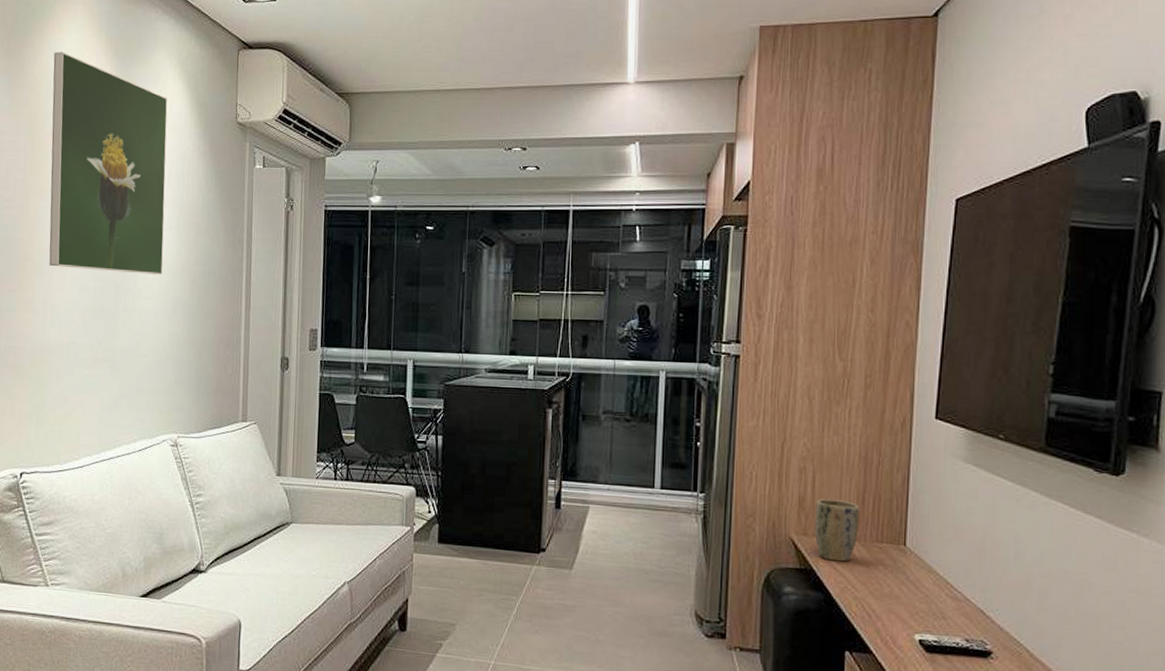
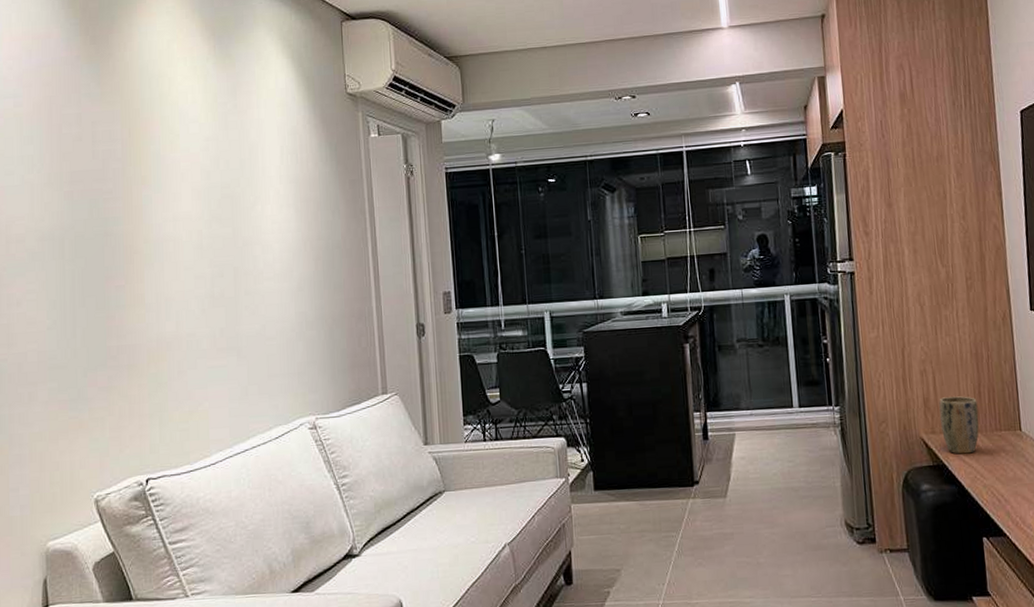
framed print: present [49,52,168,274] -> none [145,35,284,257]

